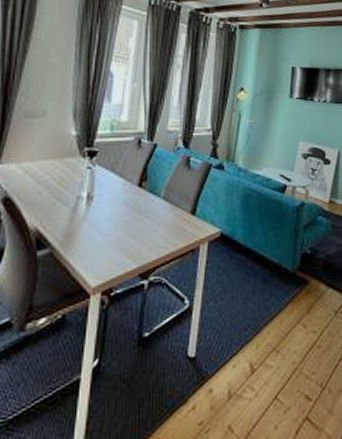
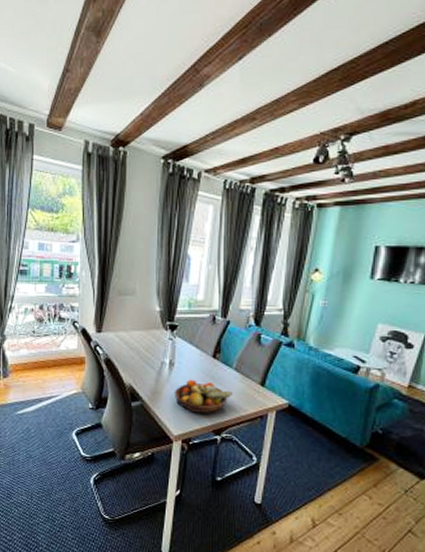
fruit bowl: none [92,214,161,256] -> present [174,379,233,414]

